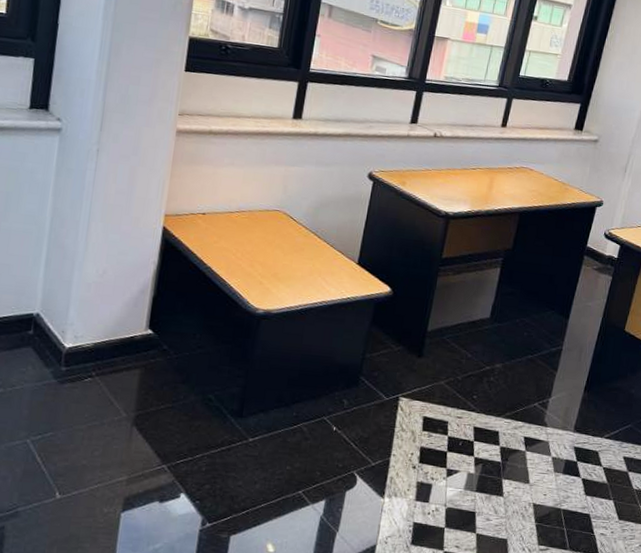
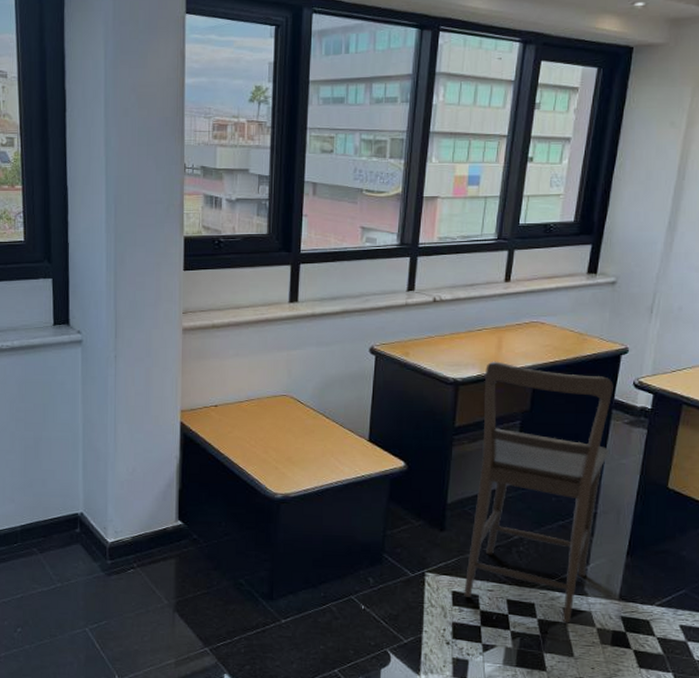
chair: none [434,199,587,452] -> present [464,361,613,623]

